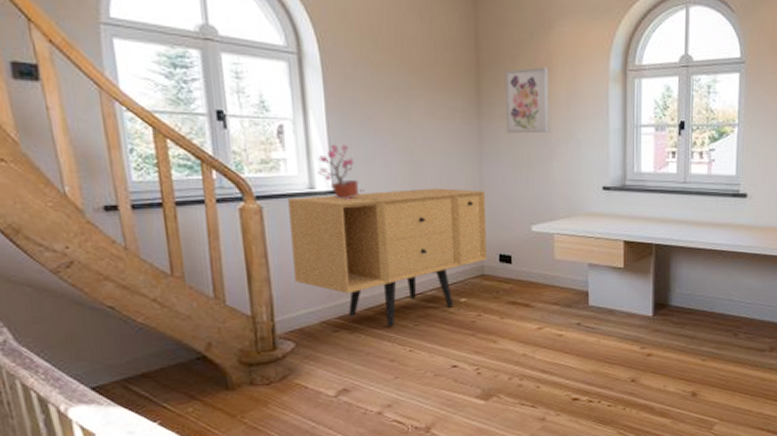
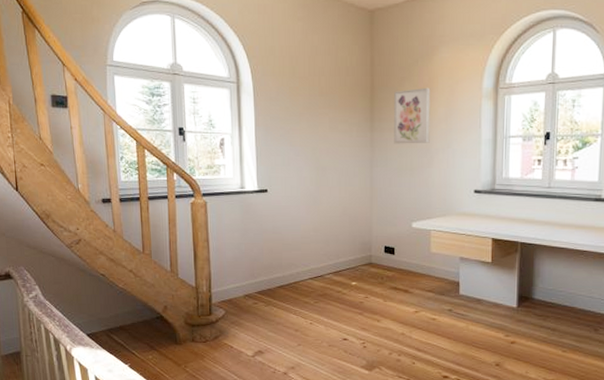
sideboard: present [288,188,488,327] -> none [225,189,375,302]
potted plant: present [318,145,365,200] -> none [247,154,281,198]

